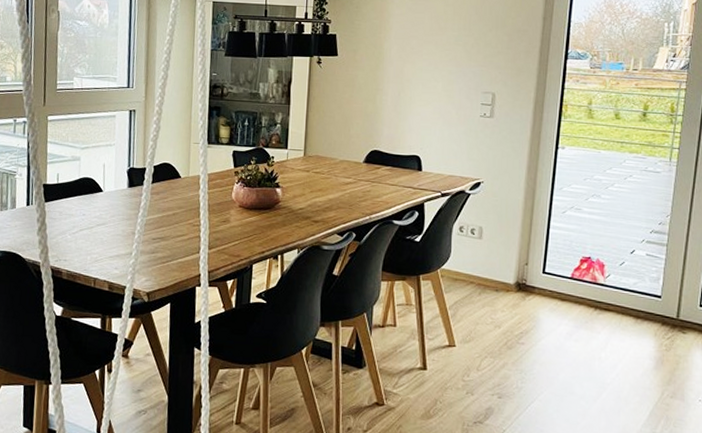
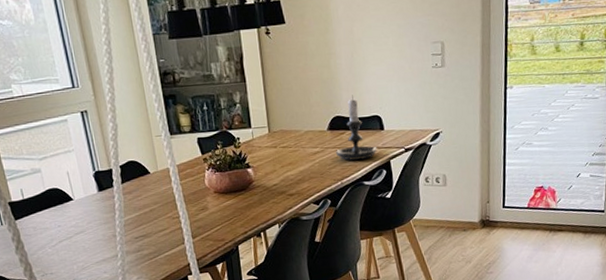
candle holder: none [368,131,412,197] -> present [335,95,377,161]

